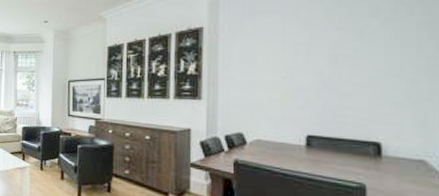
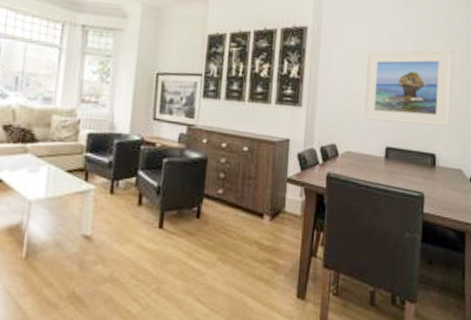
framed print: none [274,26,402,112] -> present [362,49,453,127]

